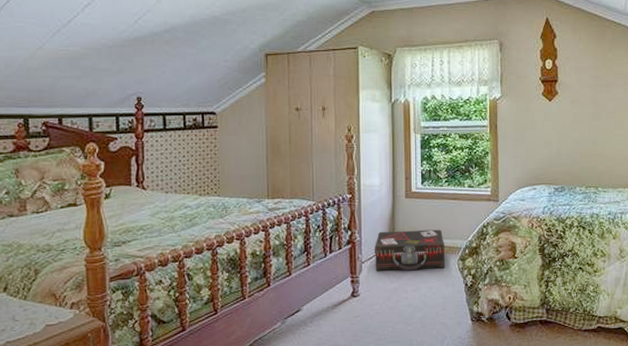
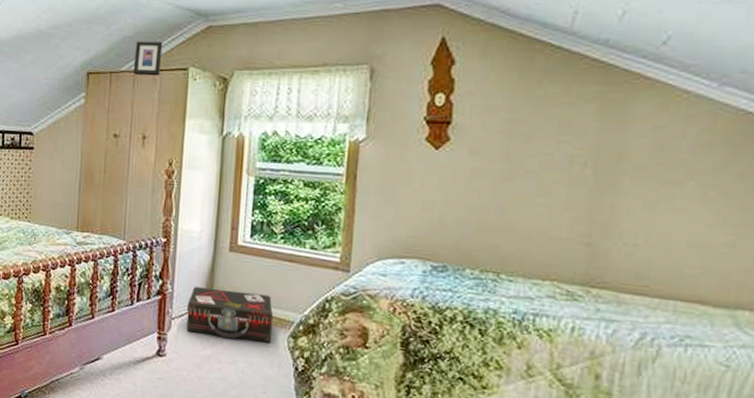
picture frame: none [308,25,334,55] -> present [133,41,163,76]

